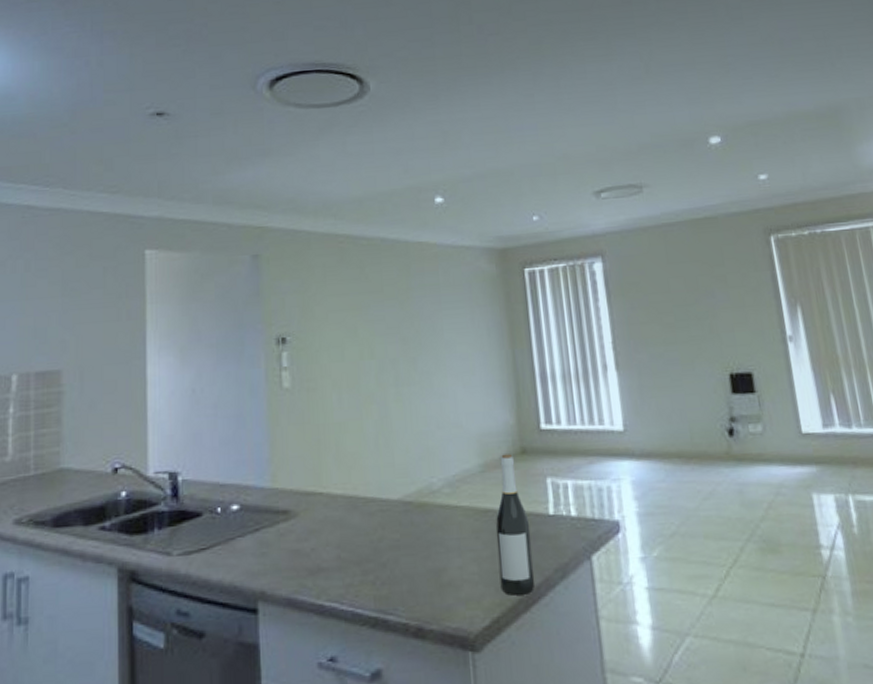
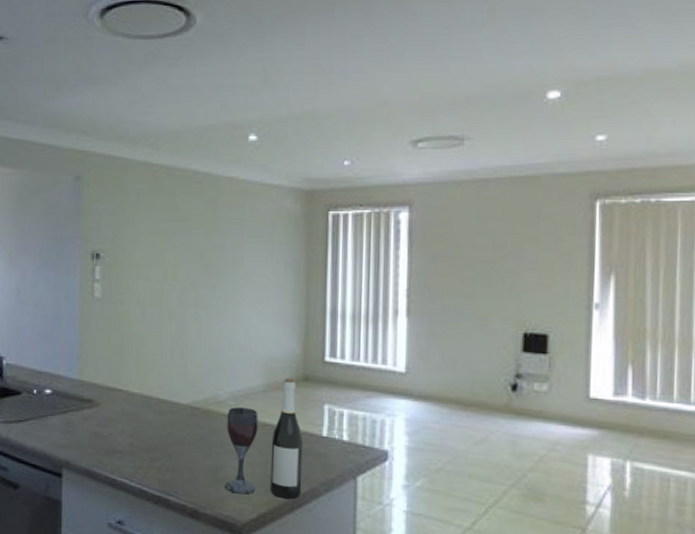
cup: none [444,494,486,599] -> present [225,407,258,495]

